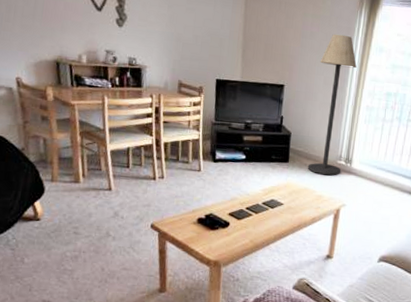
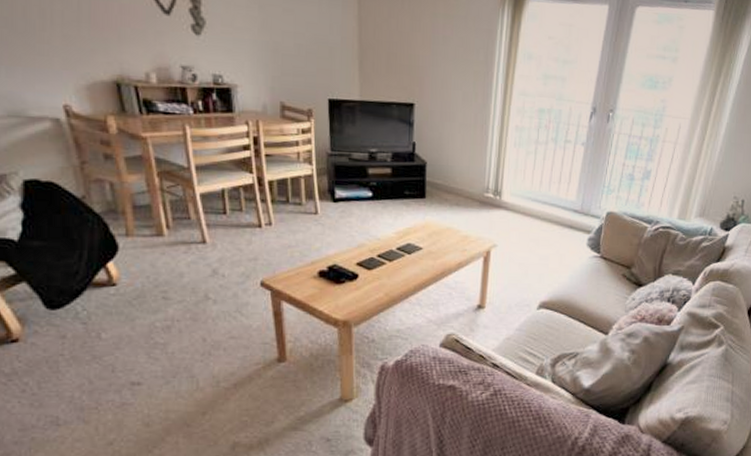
floor lamp: present [307,34,357,175] -> none [449,38,501,211]

